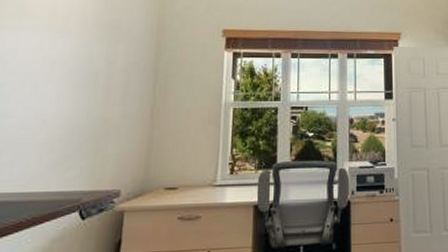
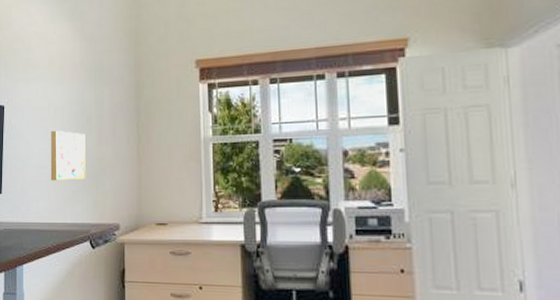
wall art: none [34,86,89,144] -> present [50,130,86,181]

